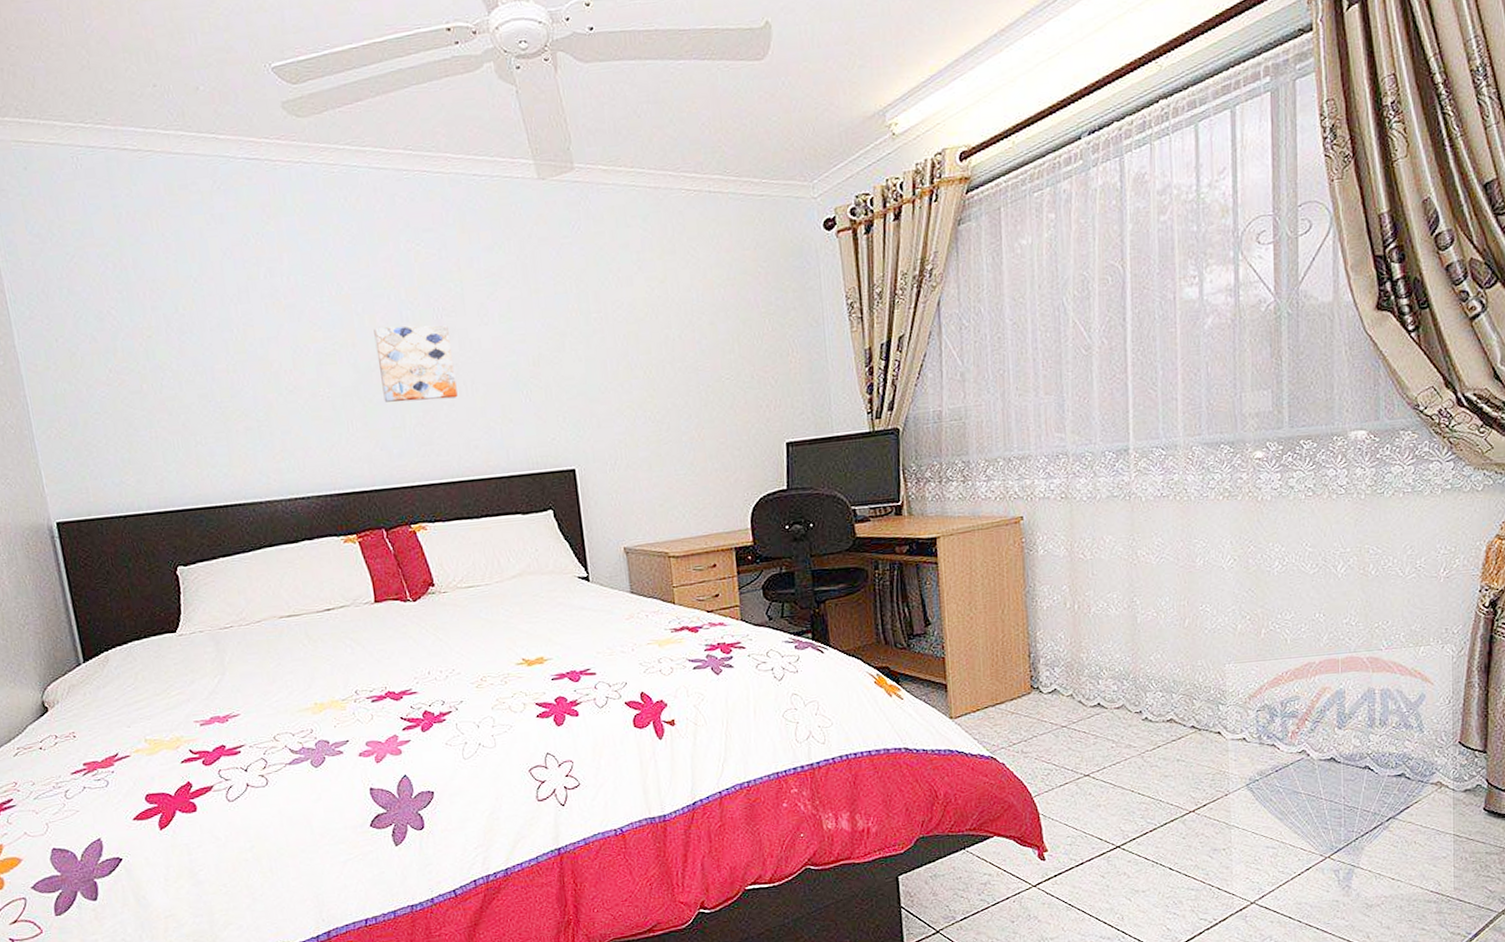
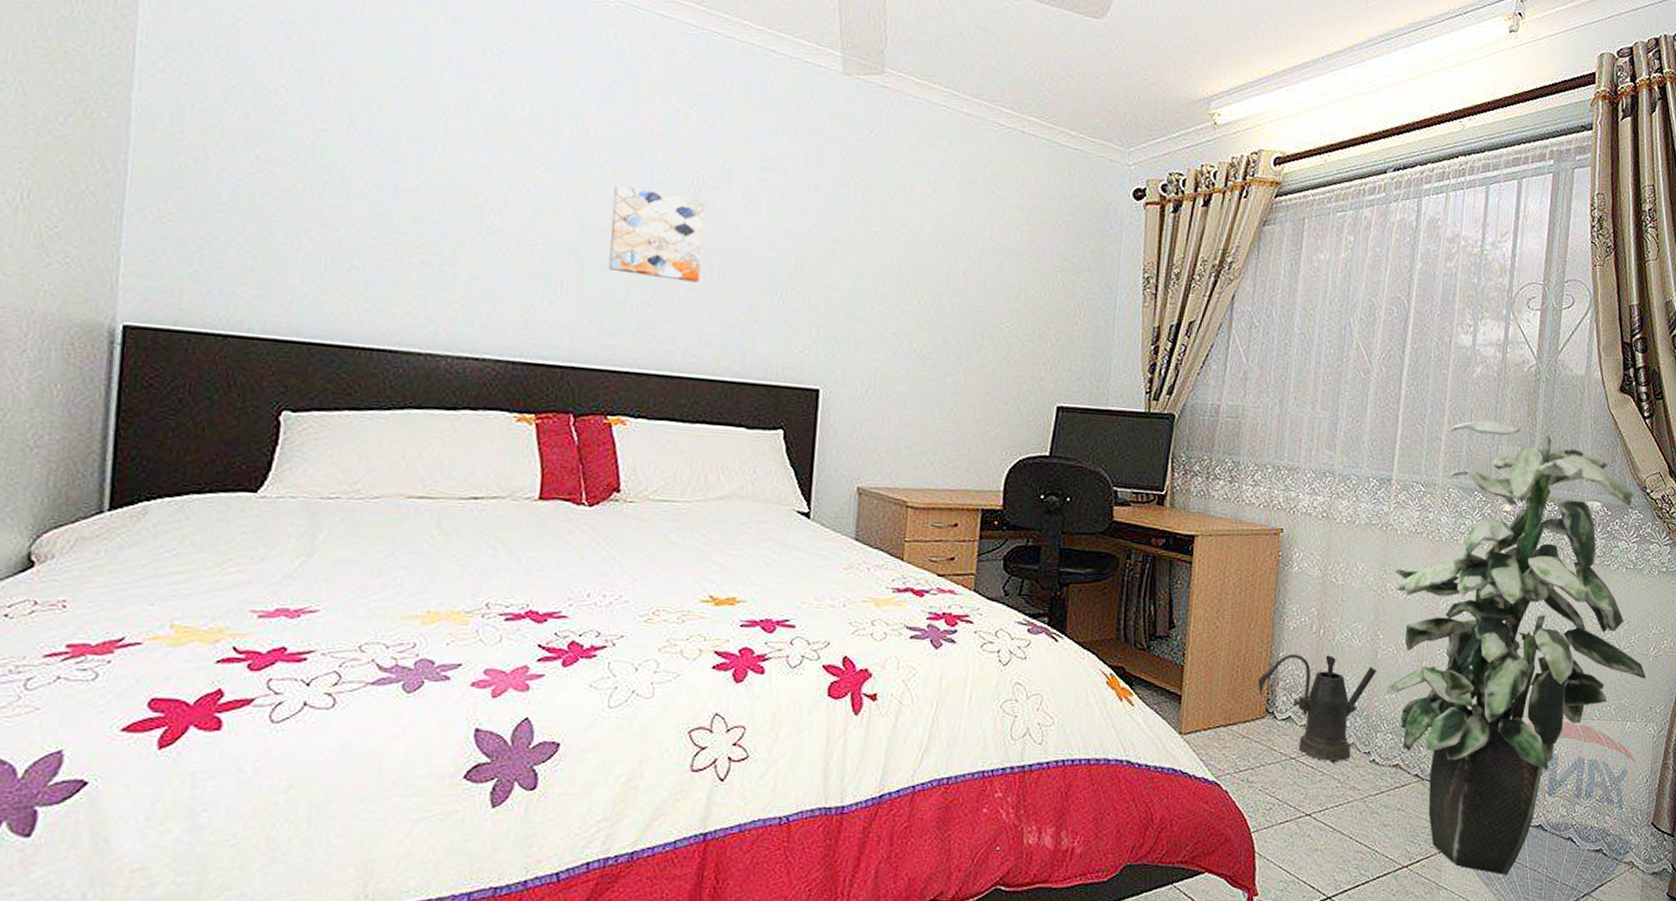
watering can: none [1019,627,1138,726] -> present [1258,653,1377,763]
indoor plant: none [1145,369,1439,809] -> present [1387,420,1647,875]

